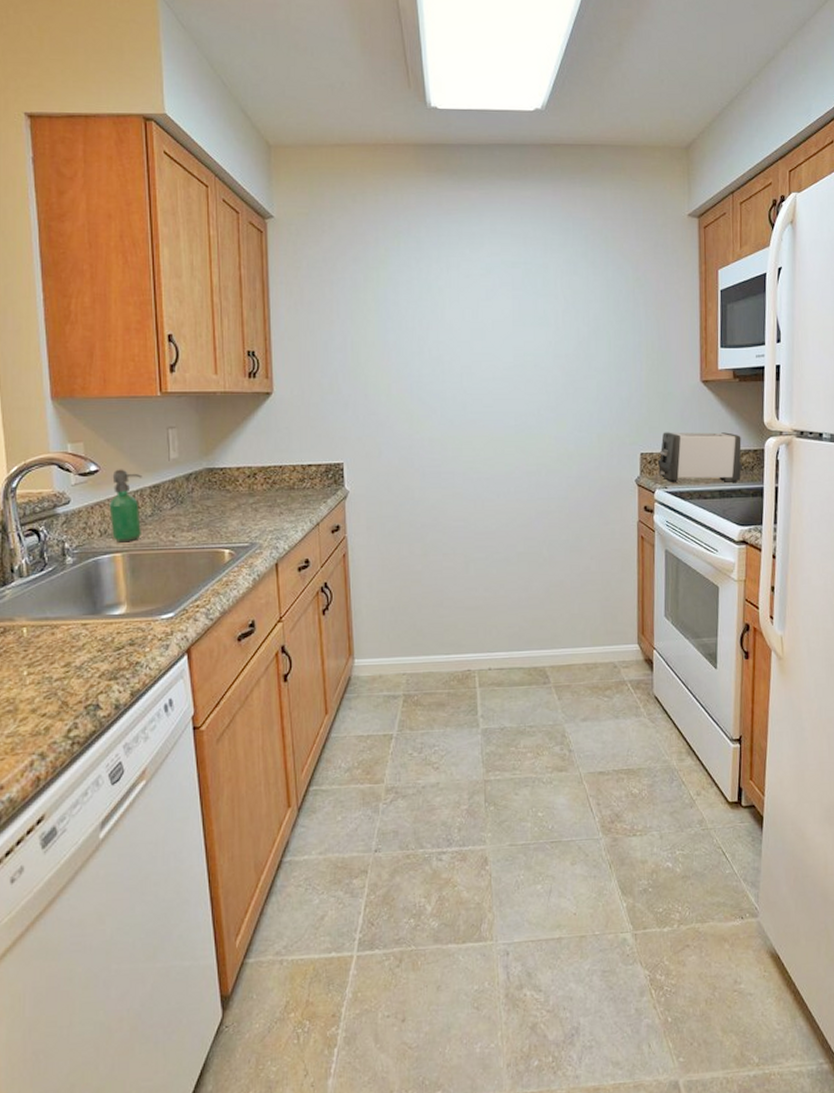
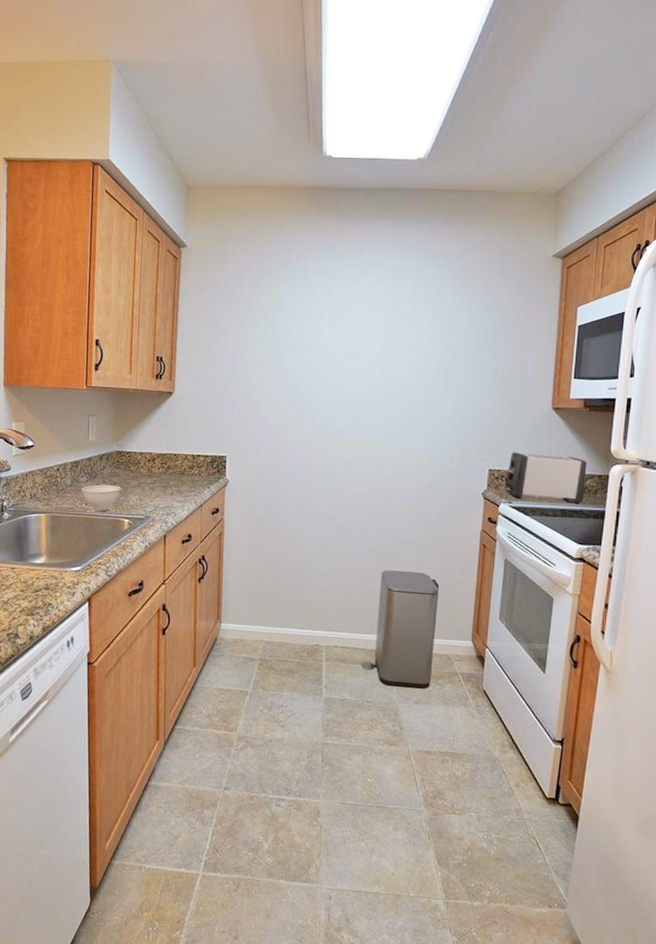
soap dispenser: present [109,469,143,543] -> none [39,446,67,506]
bowl: none [166,510,217,544] -> present [81,484,122,512]
pedal bin: none [520,575,599,706] -> present [361,570,440,689]

